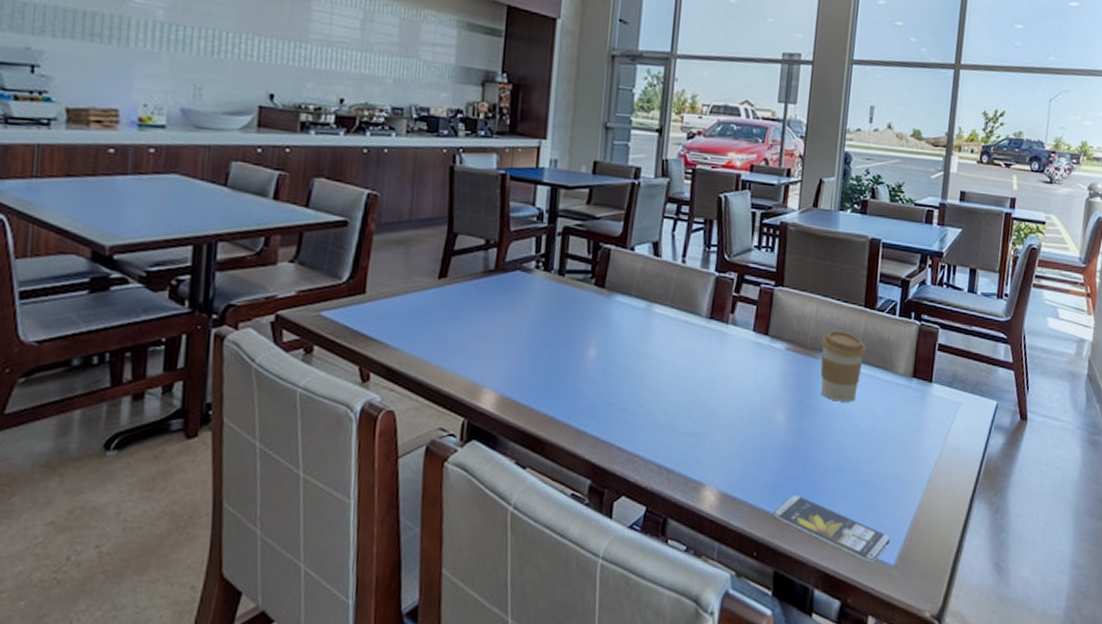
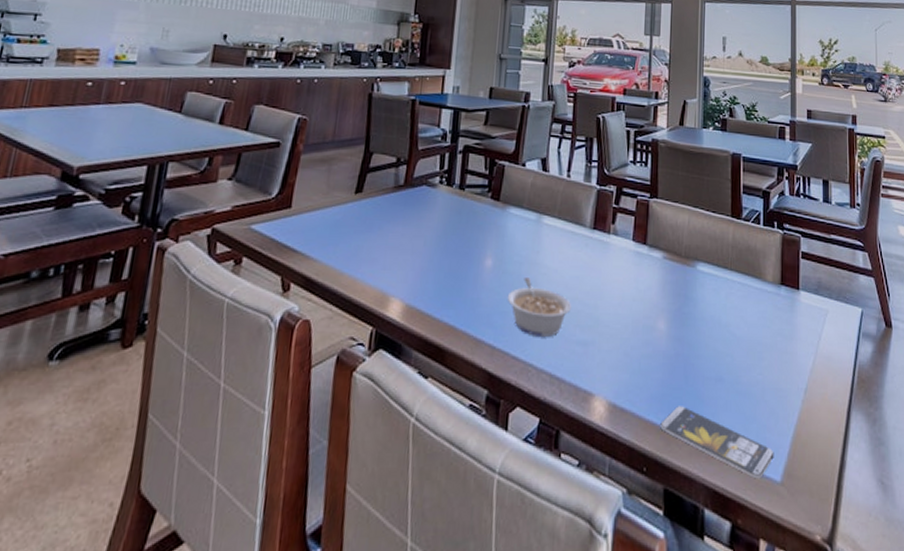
legume: none [612,369,684,428] -> present [507,278,572,337]
coffee cup: present [820,330,866,402] -> none [694,239,736,310]

